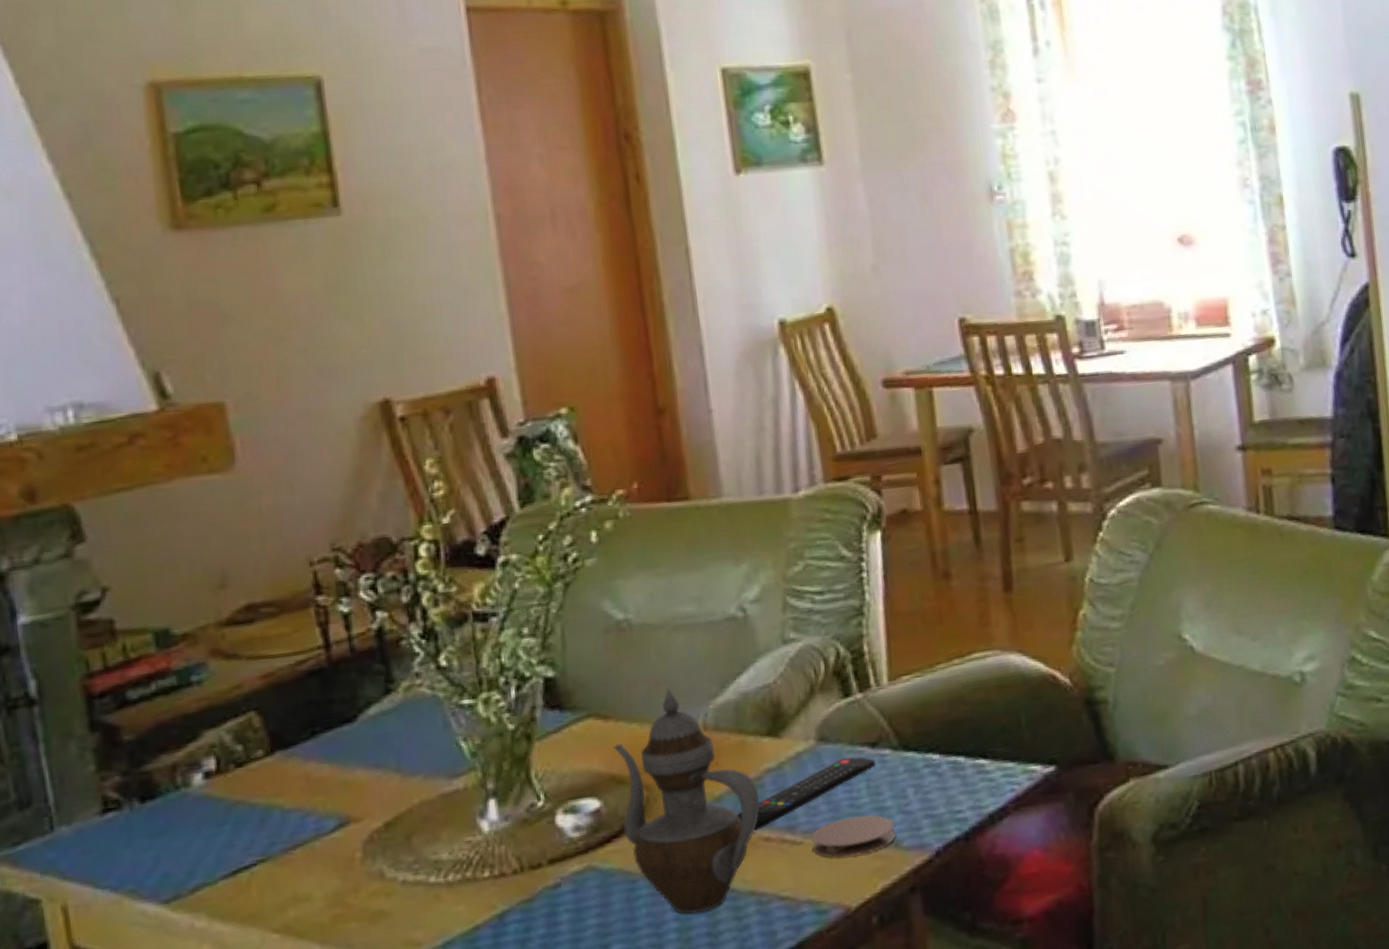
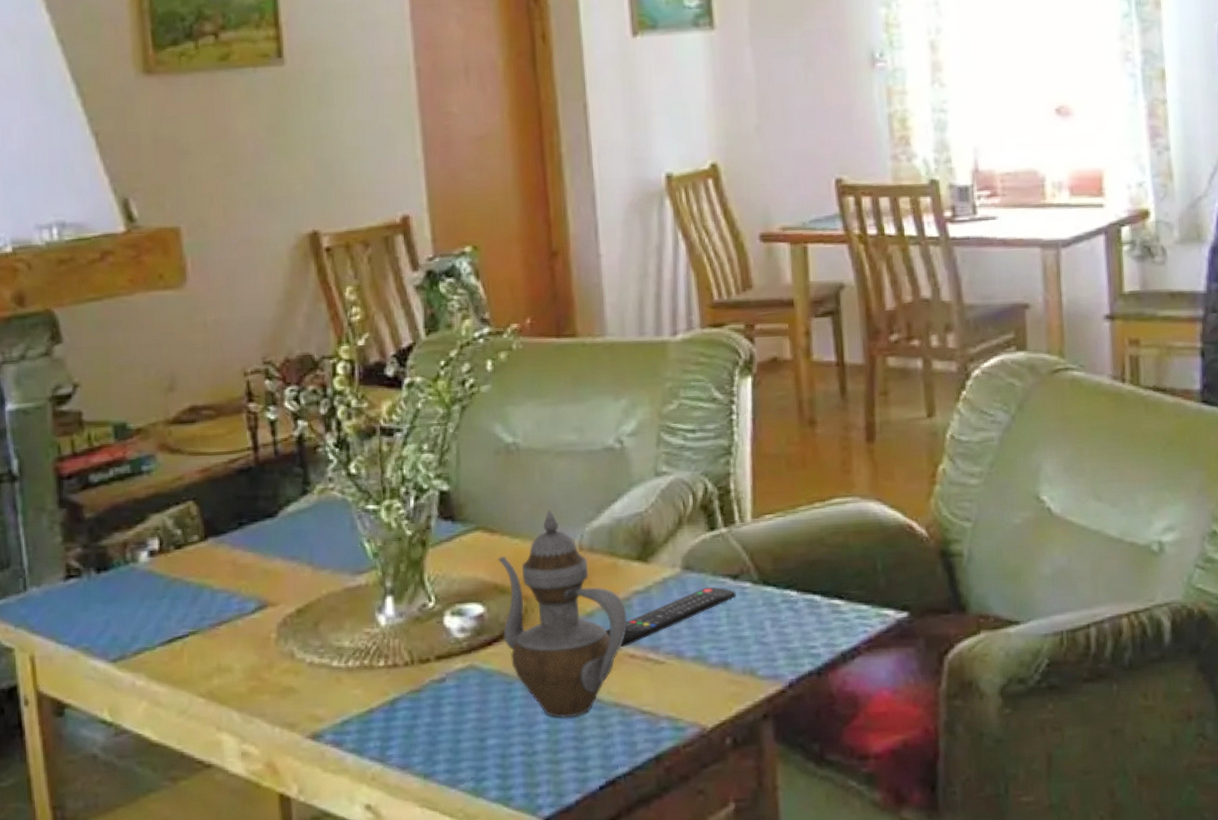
coaster: present [811,815,895,858] -> none [672,642,752,680]

